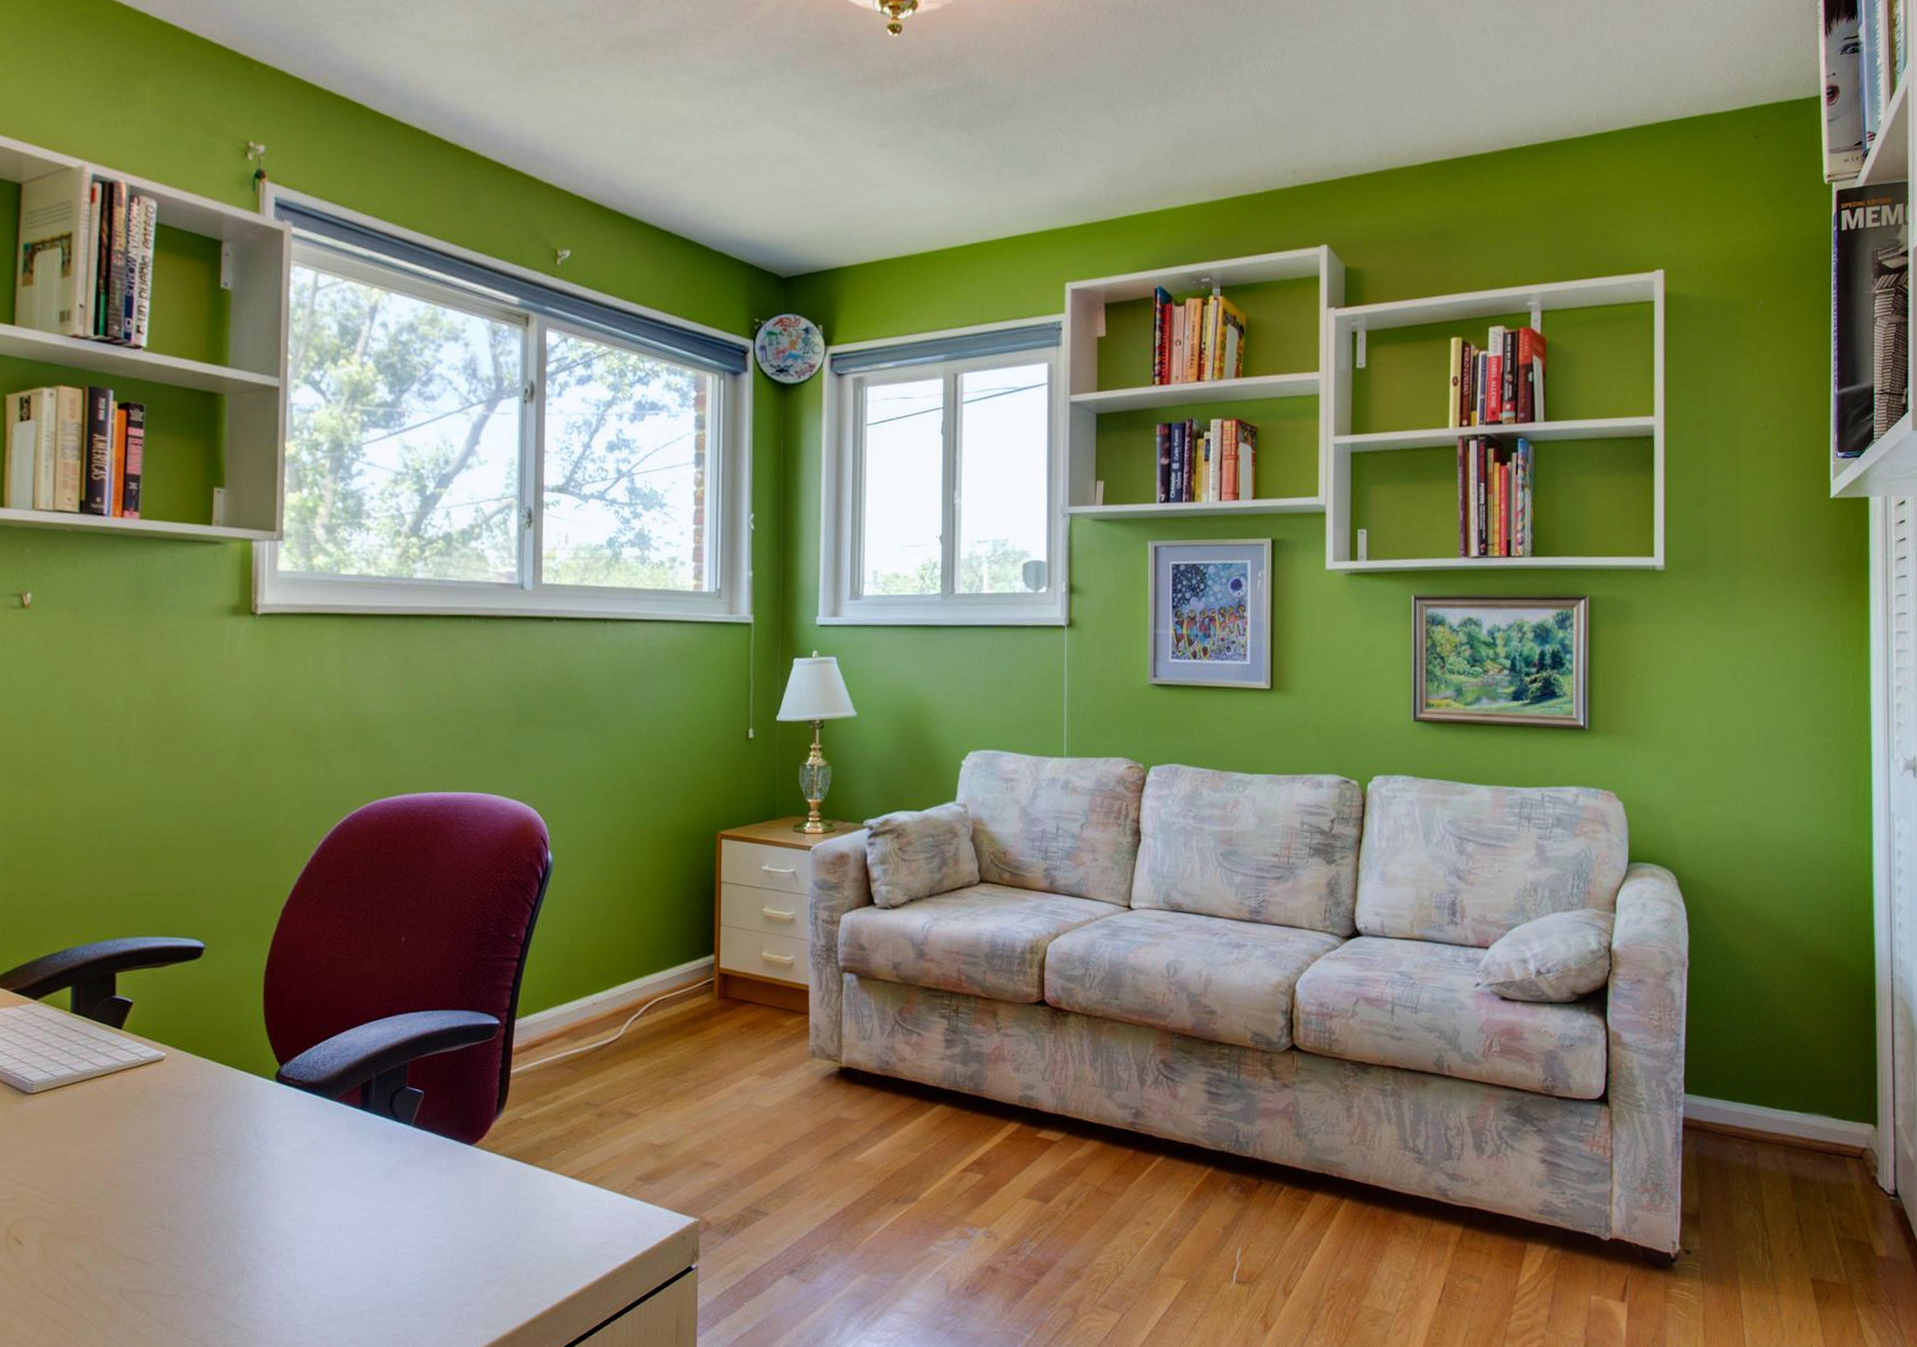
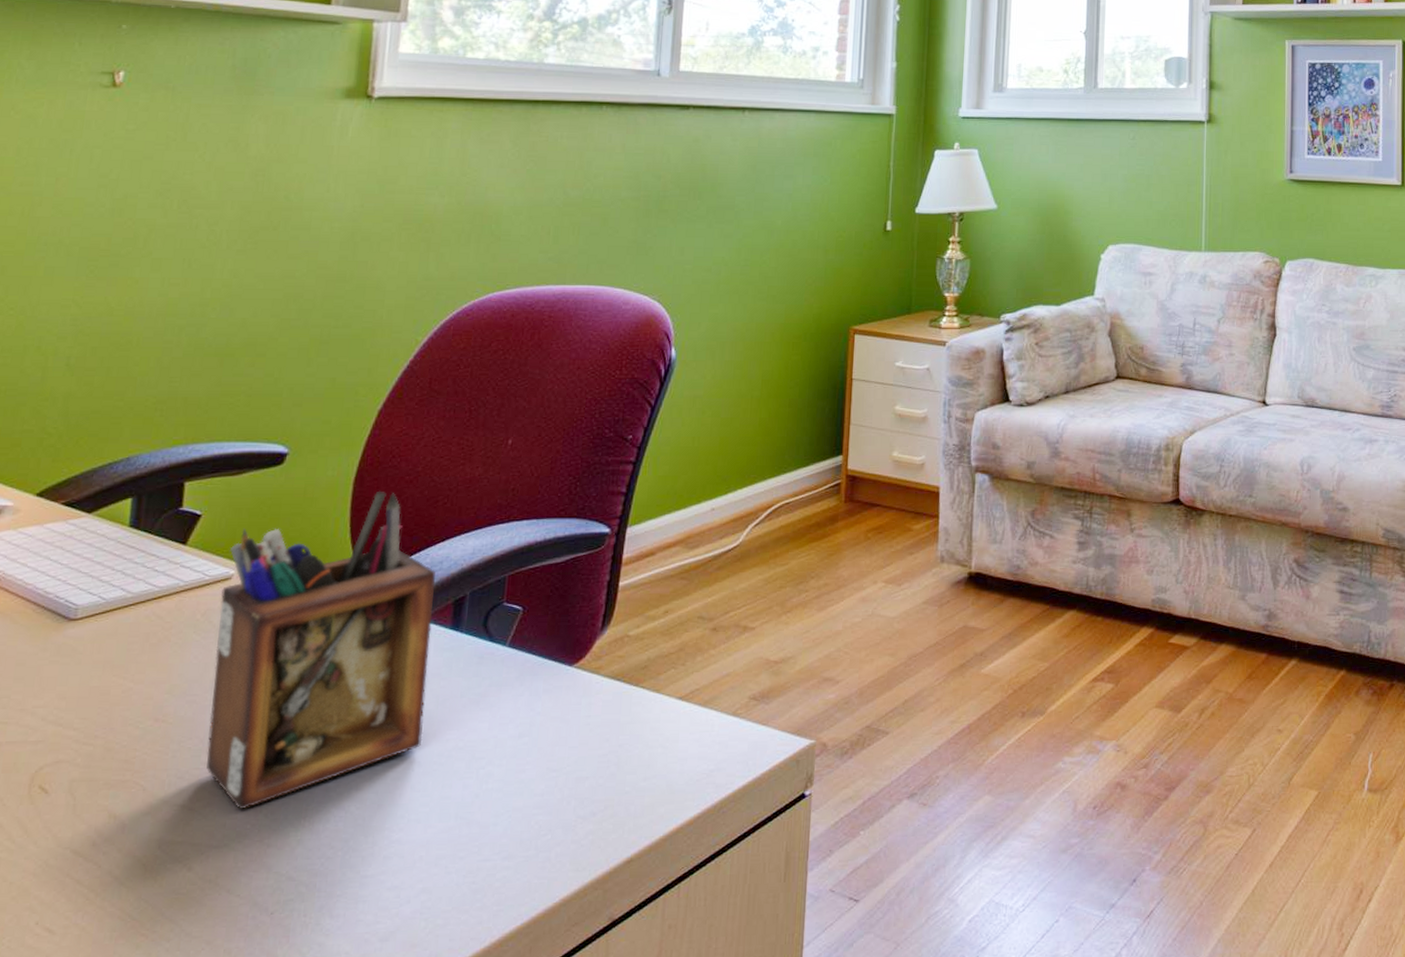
desk organizer: none [154,982,344,1264] -> present [206,490,436,810]

